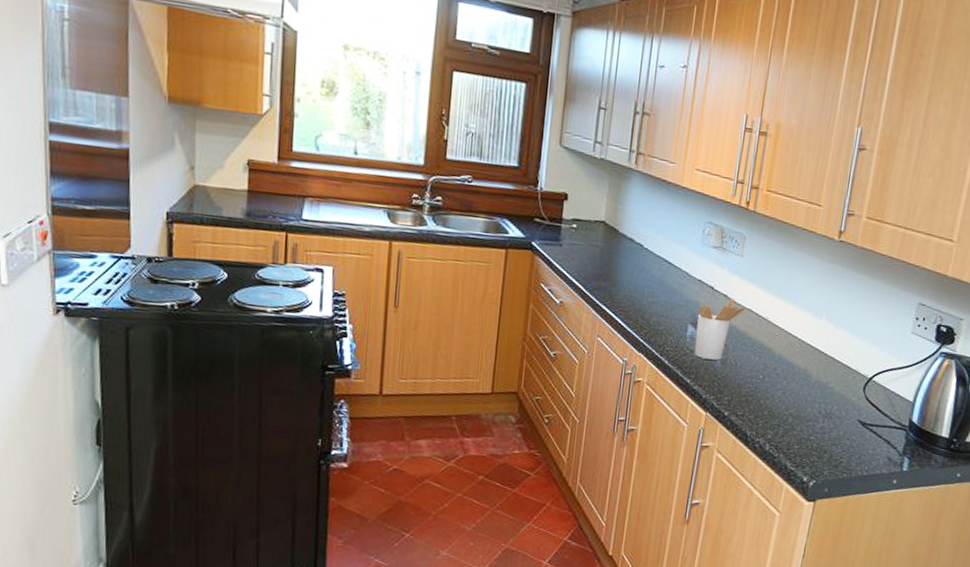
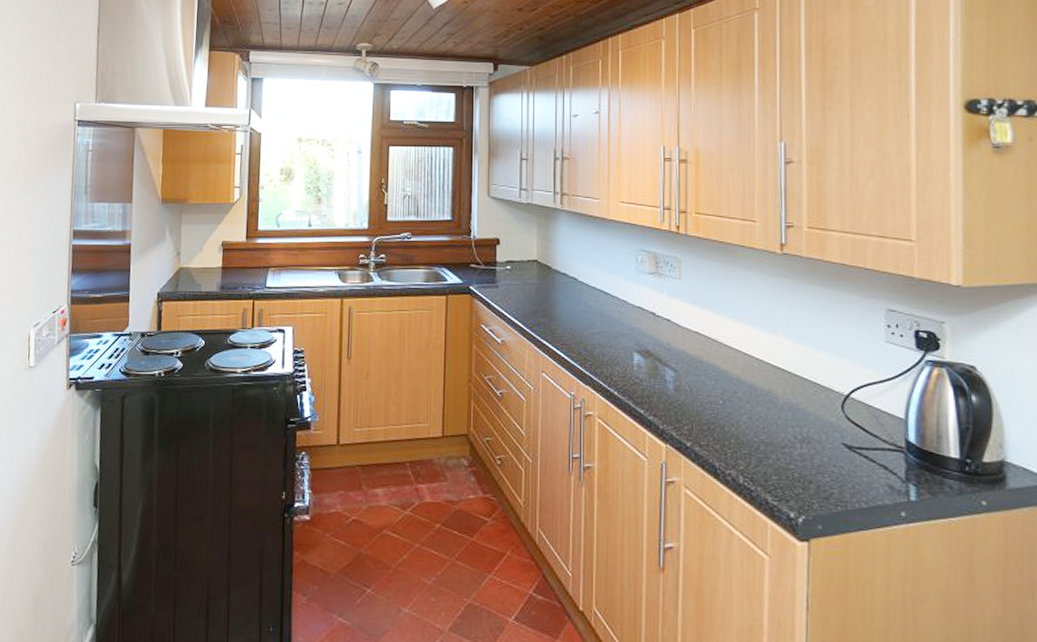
utensil holder: present [694,298,745,360] -> none [641,323,692,387]

